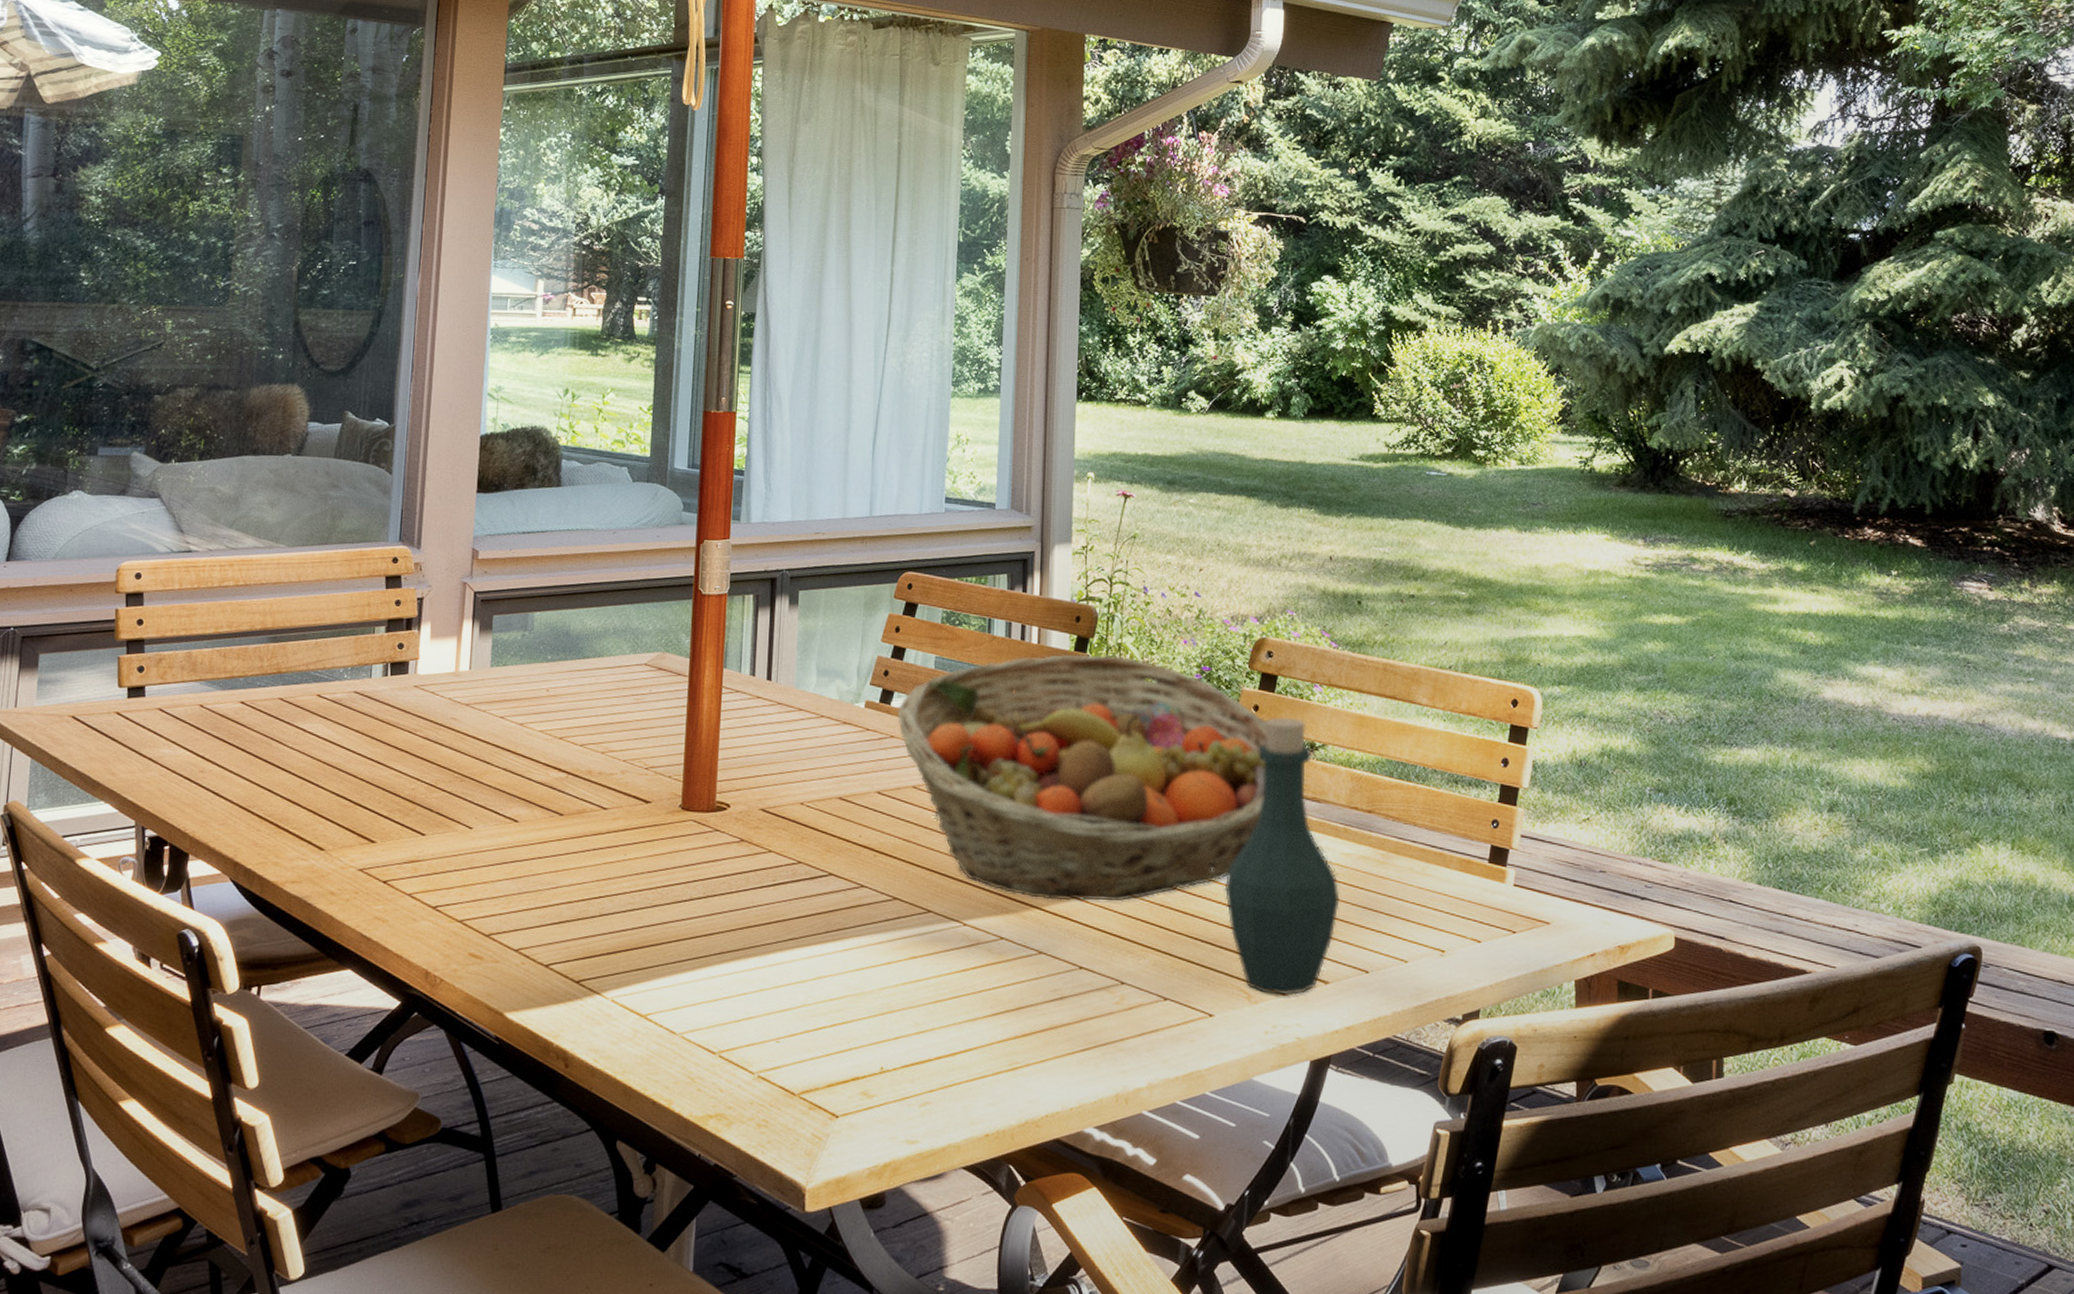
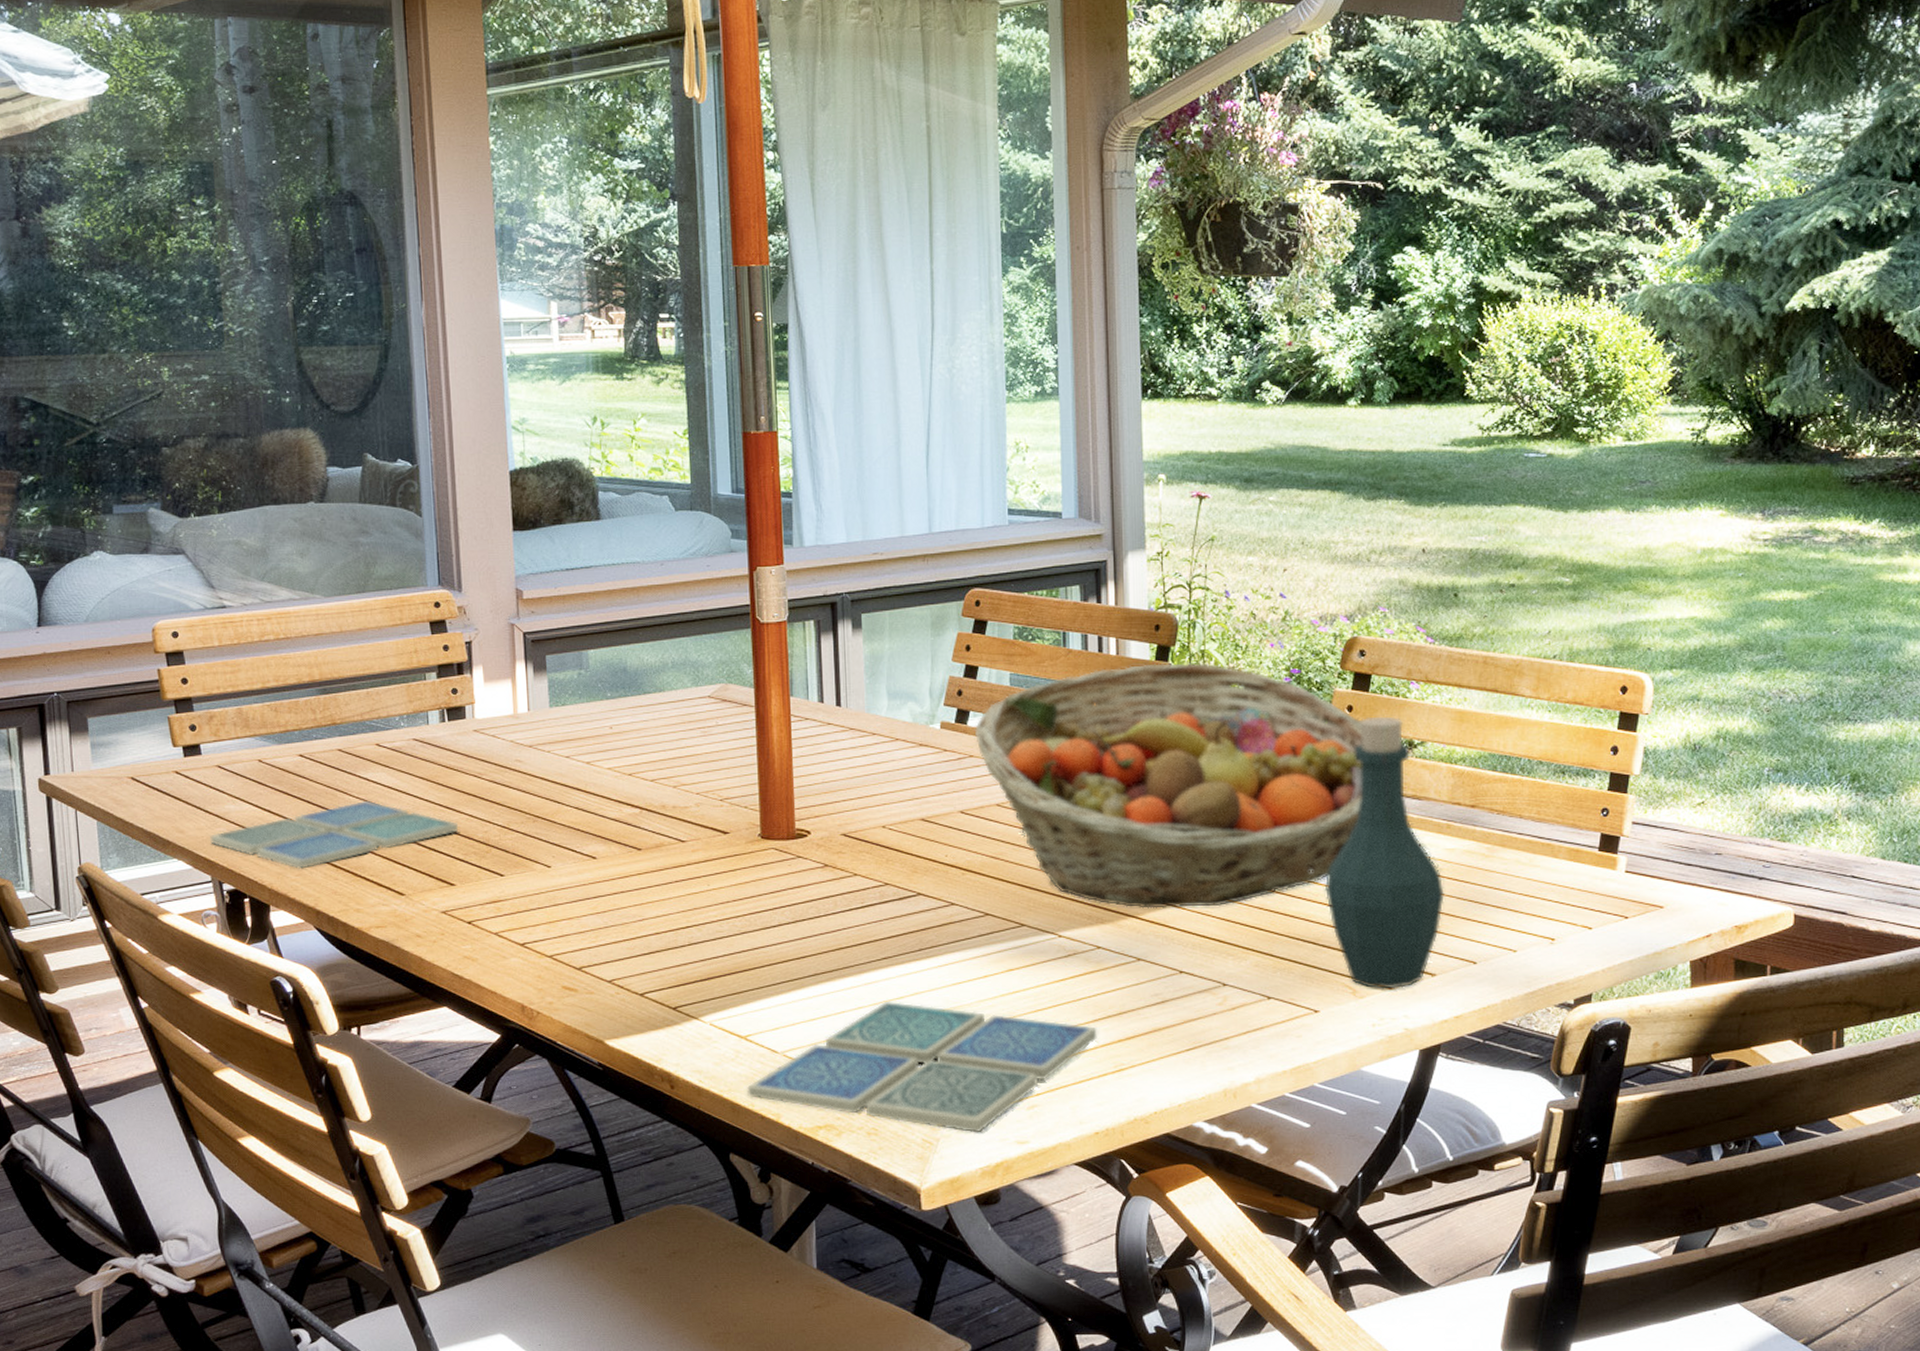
drink coaster: none [140,751,387,819] -> present [210,800,459,870]
drink coaster: none [641,984,995,1130] -> present [747,1001,1097,1133]

